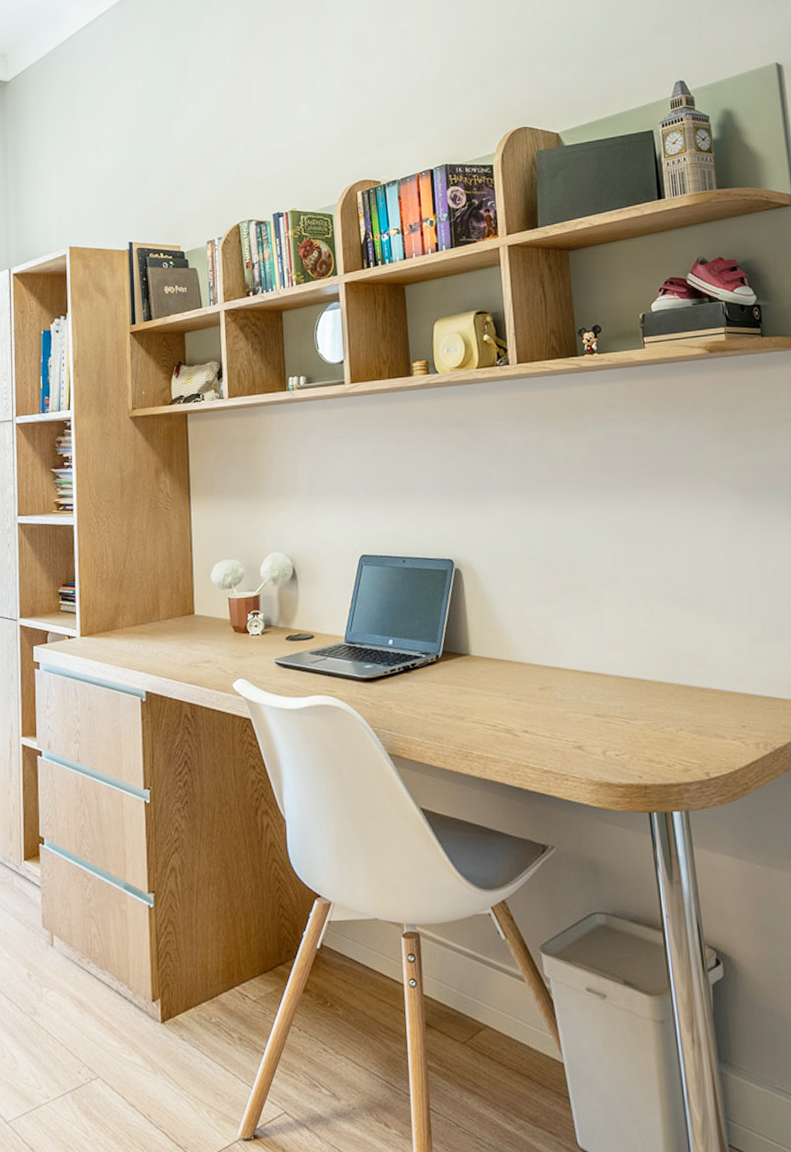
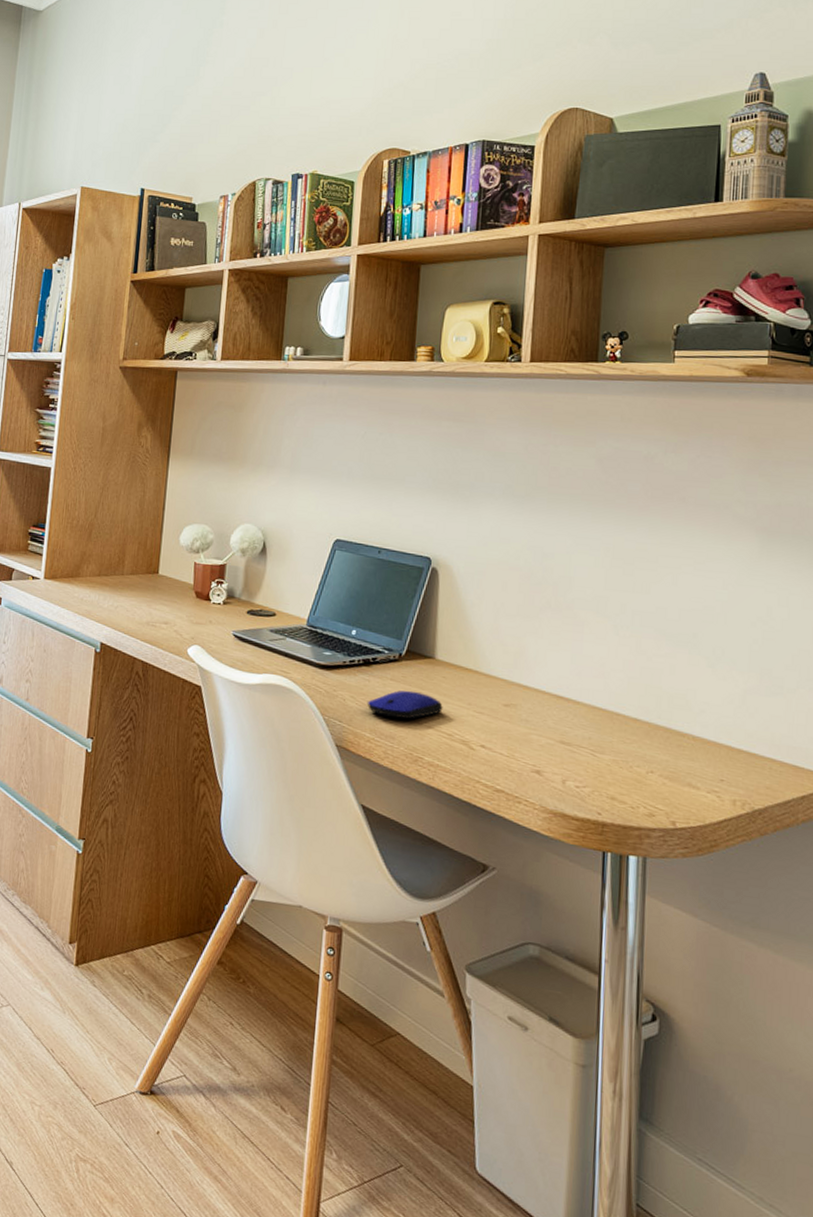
computer mouse: none [412,689,484,718] -> present [367,690,443,719]

